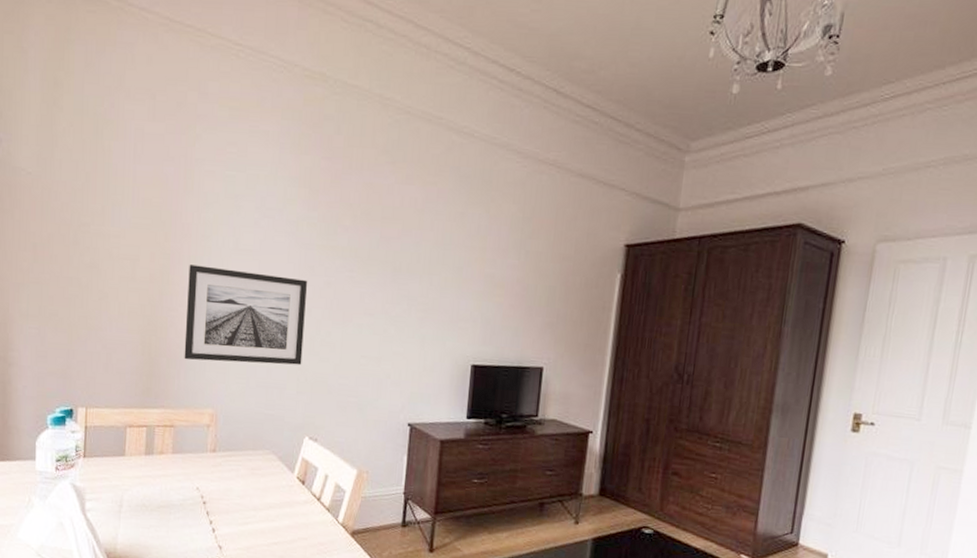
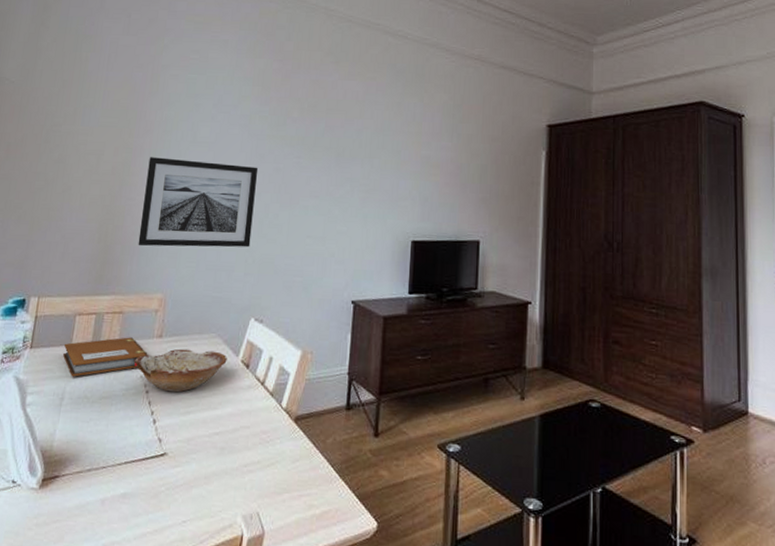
notebook: none [116,450,203,486] -> present [62,337,148,377]
bowl: none [189,463,283,505] -> present [133,348,227,393]

